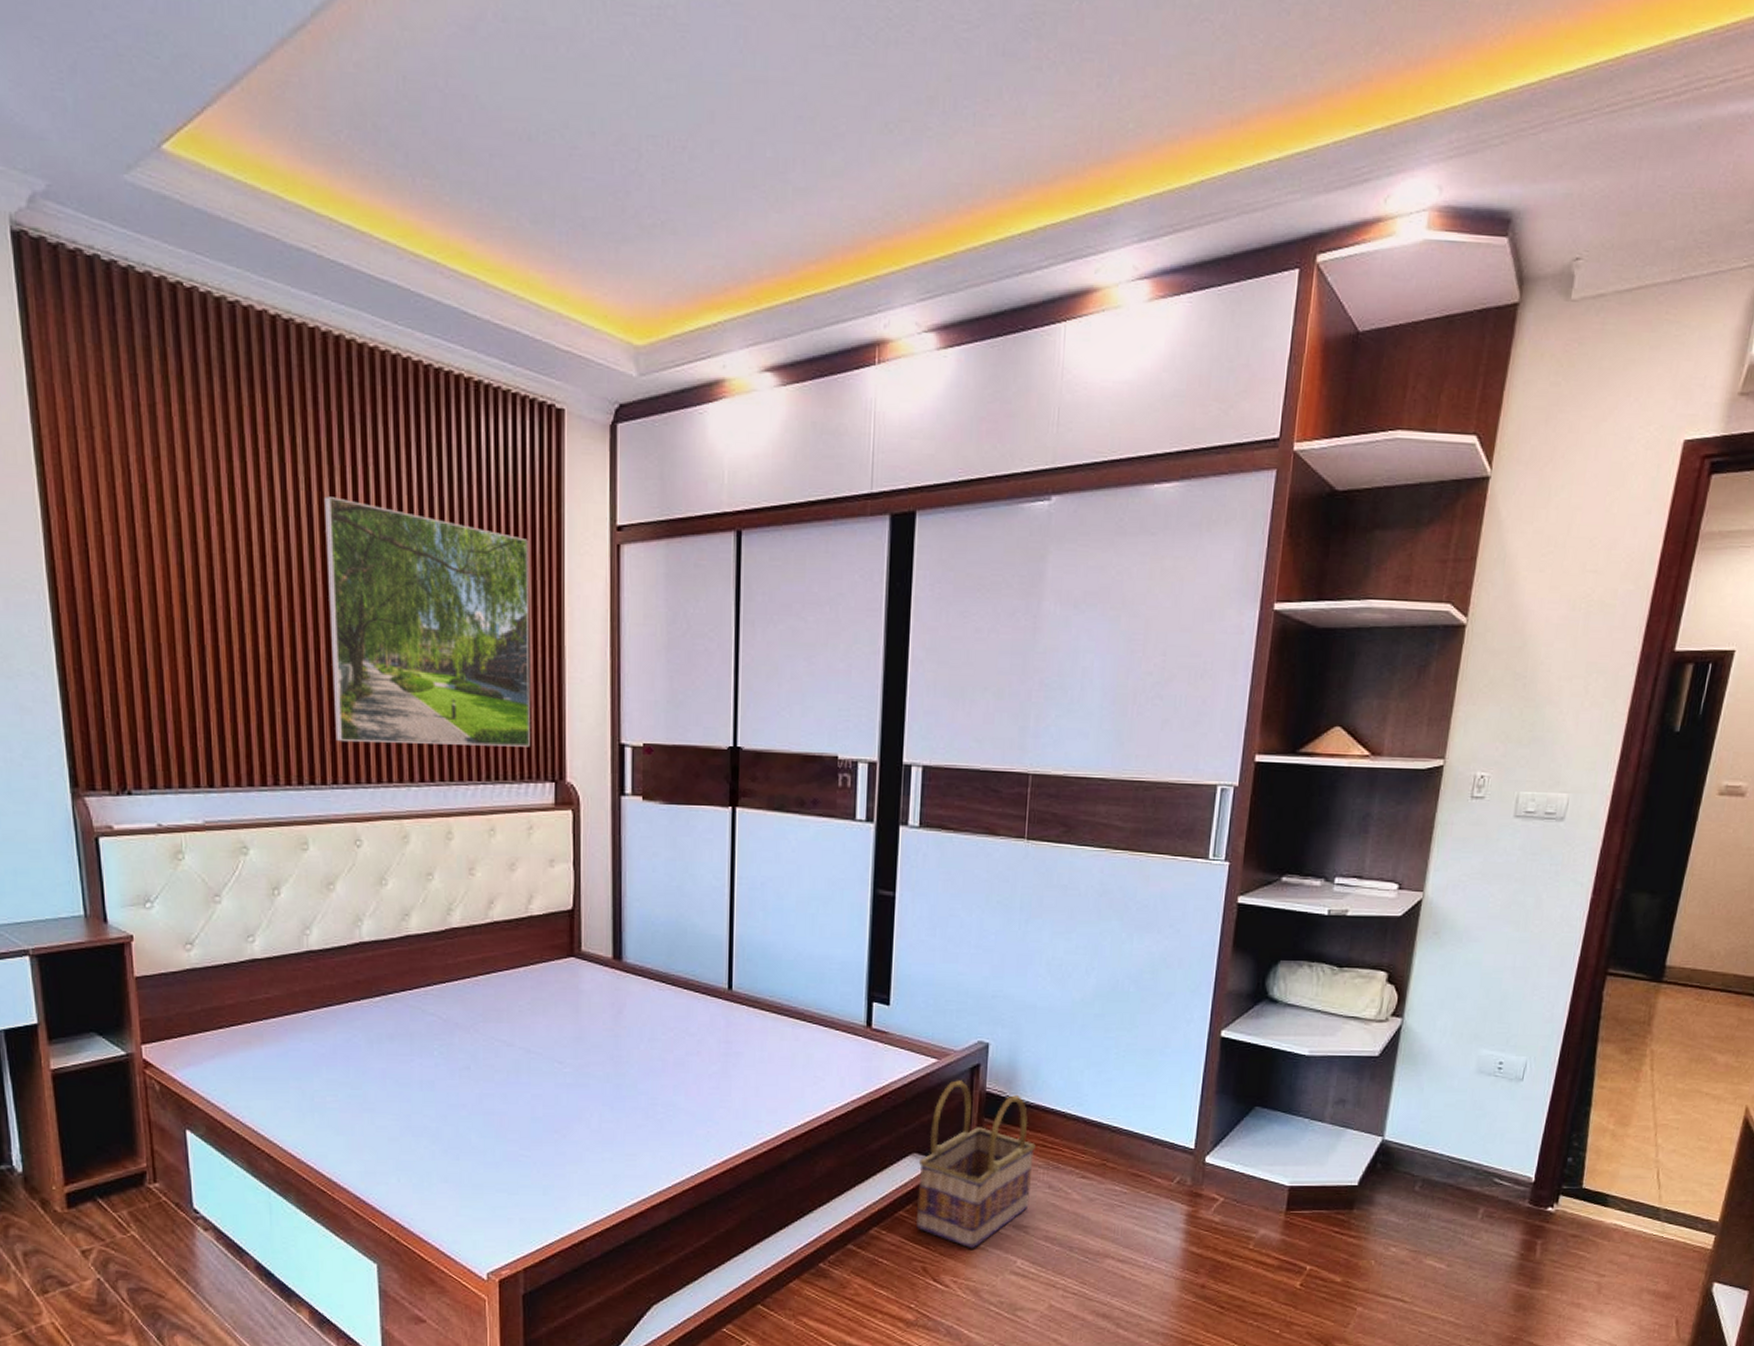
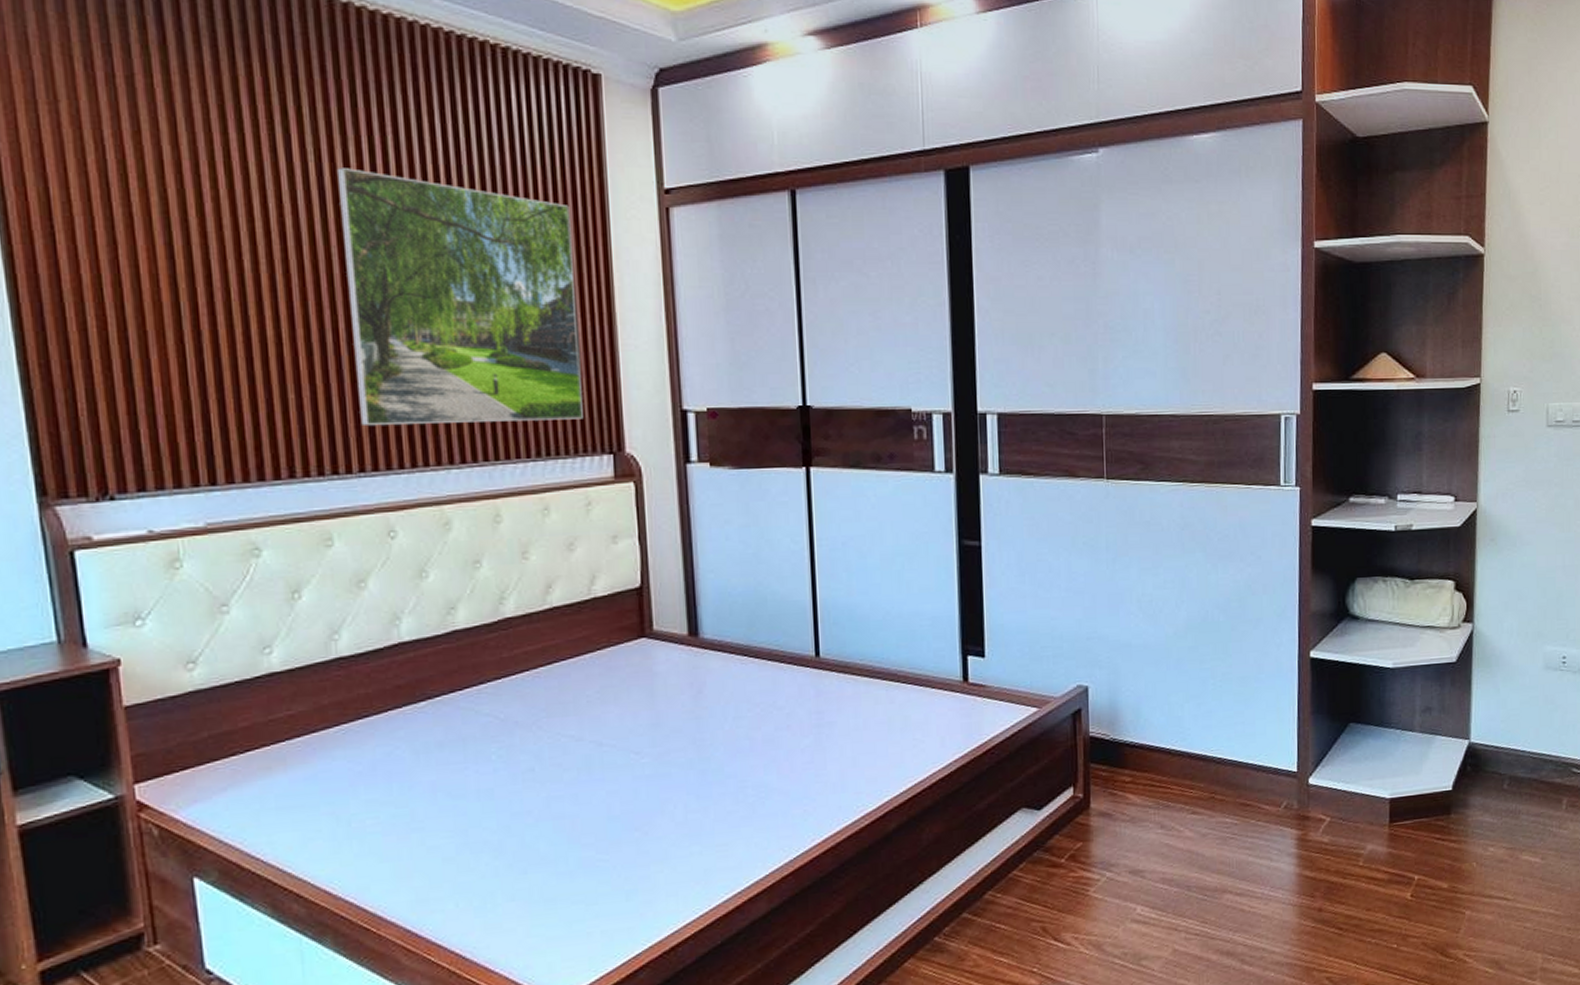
basket: present [915,1080,1036,1249] -> none [1028,727,1144,902]

